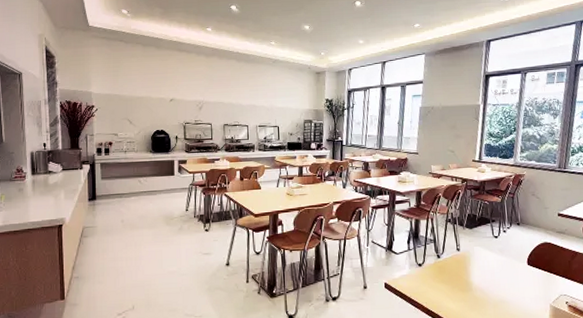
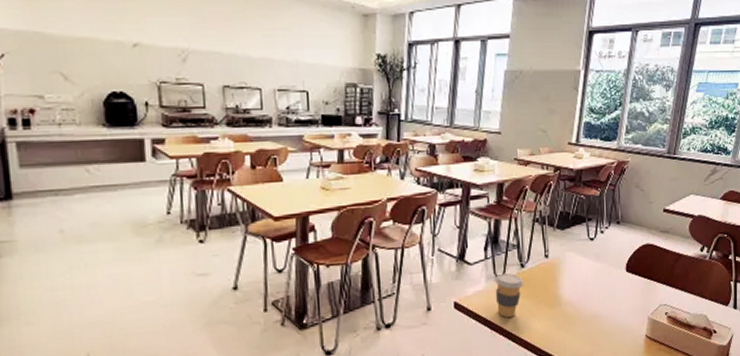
coffee cup: none [416,261,440,298] -> present [494,272,523,318]

